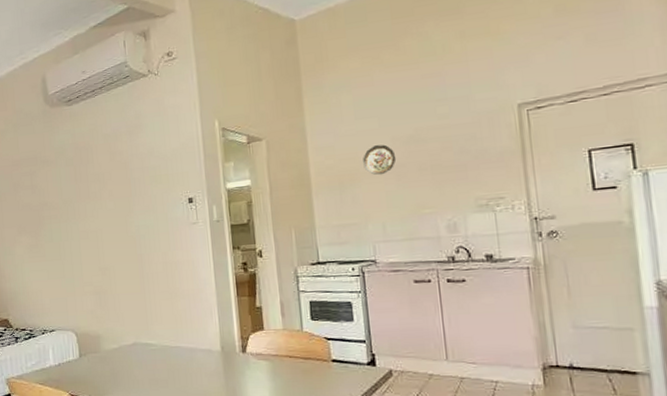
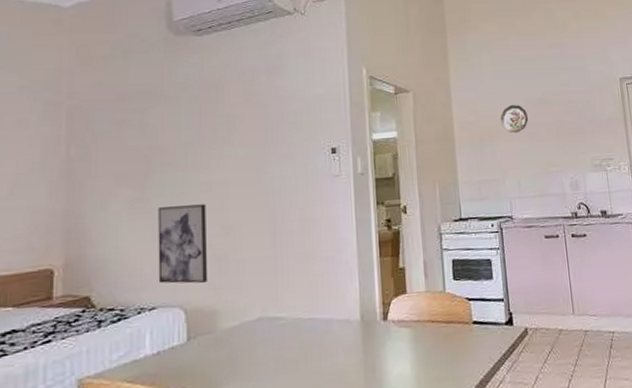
wall art: none [50,249,91,313] -> present [158,204,207,284]

